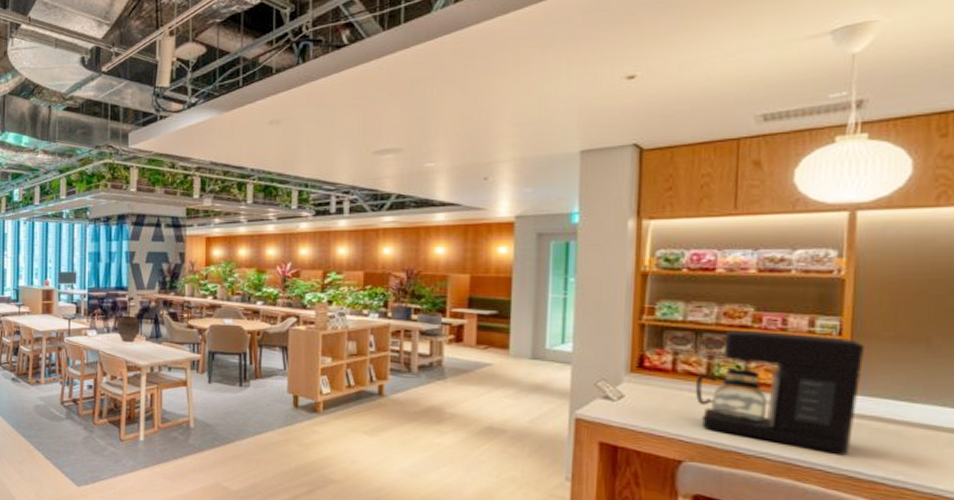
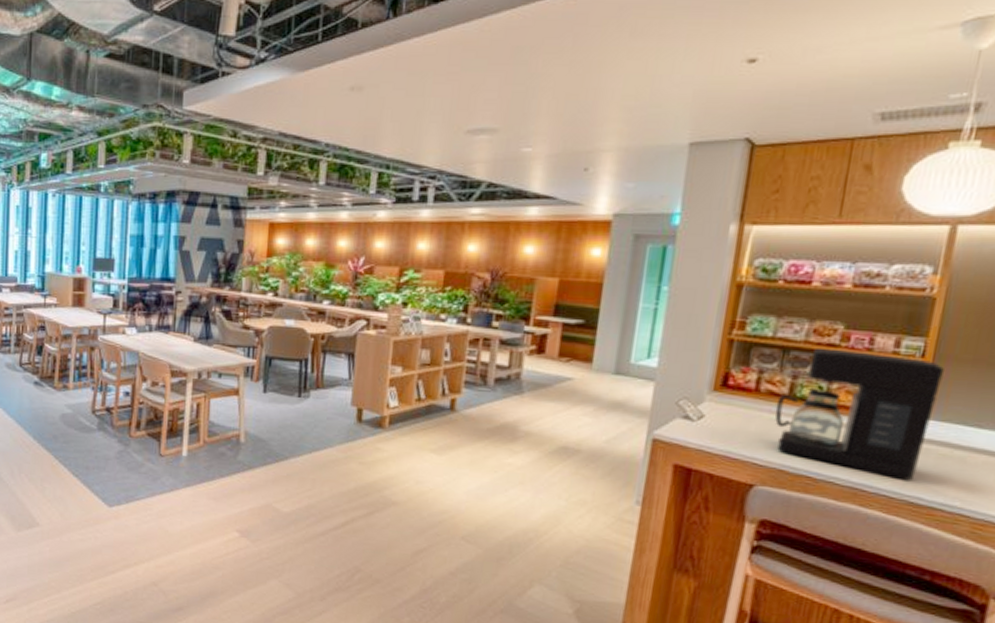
vase: present [117,315,139,342] -> none [161,312,187,343]

